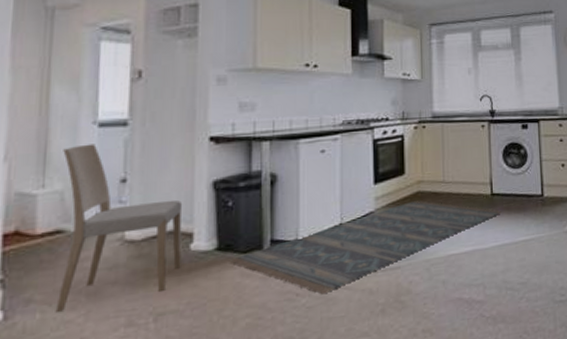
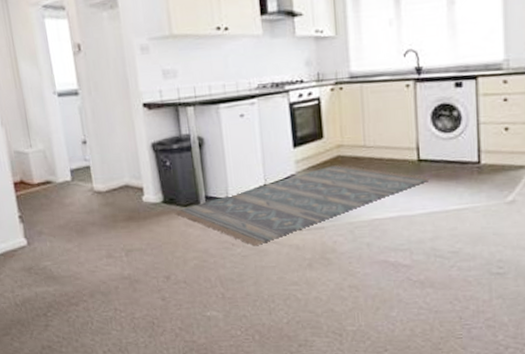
dining chair: present [55,144,183,312] -> none [37,111,138,242]

